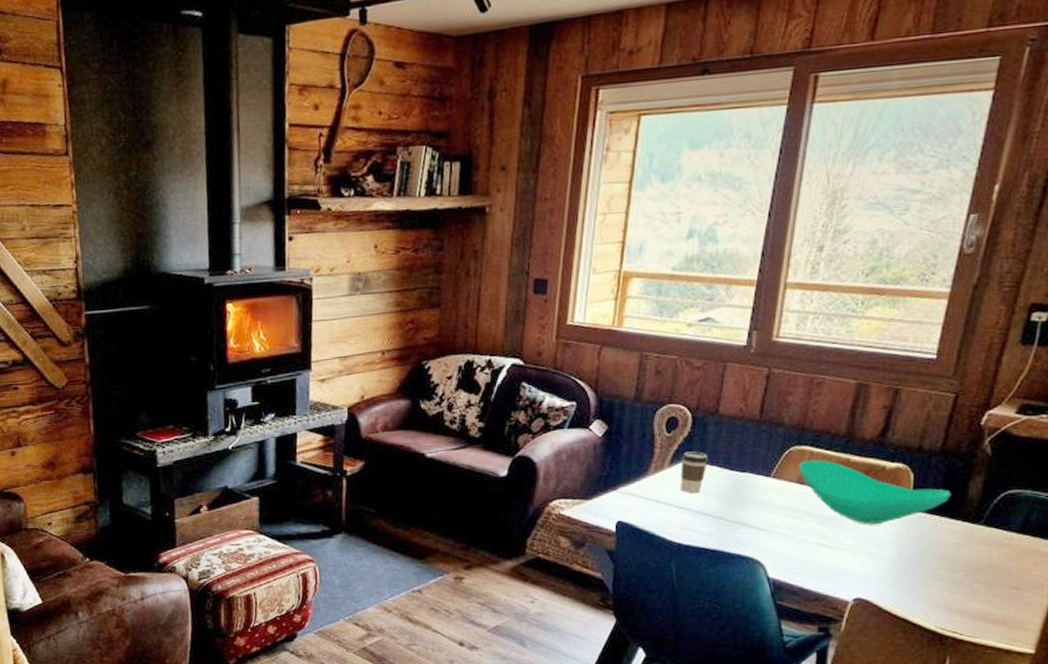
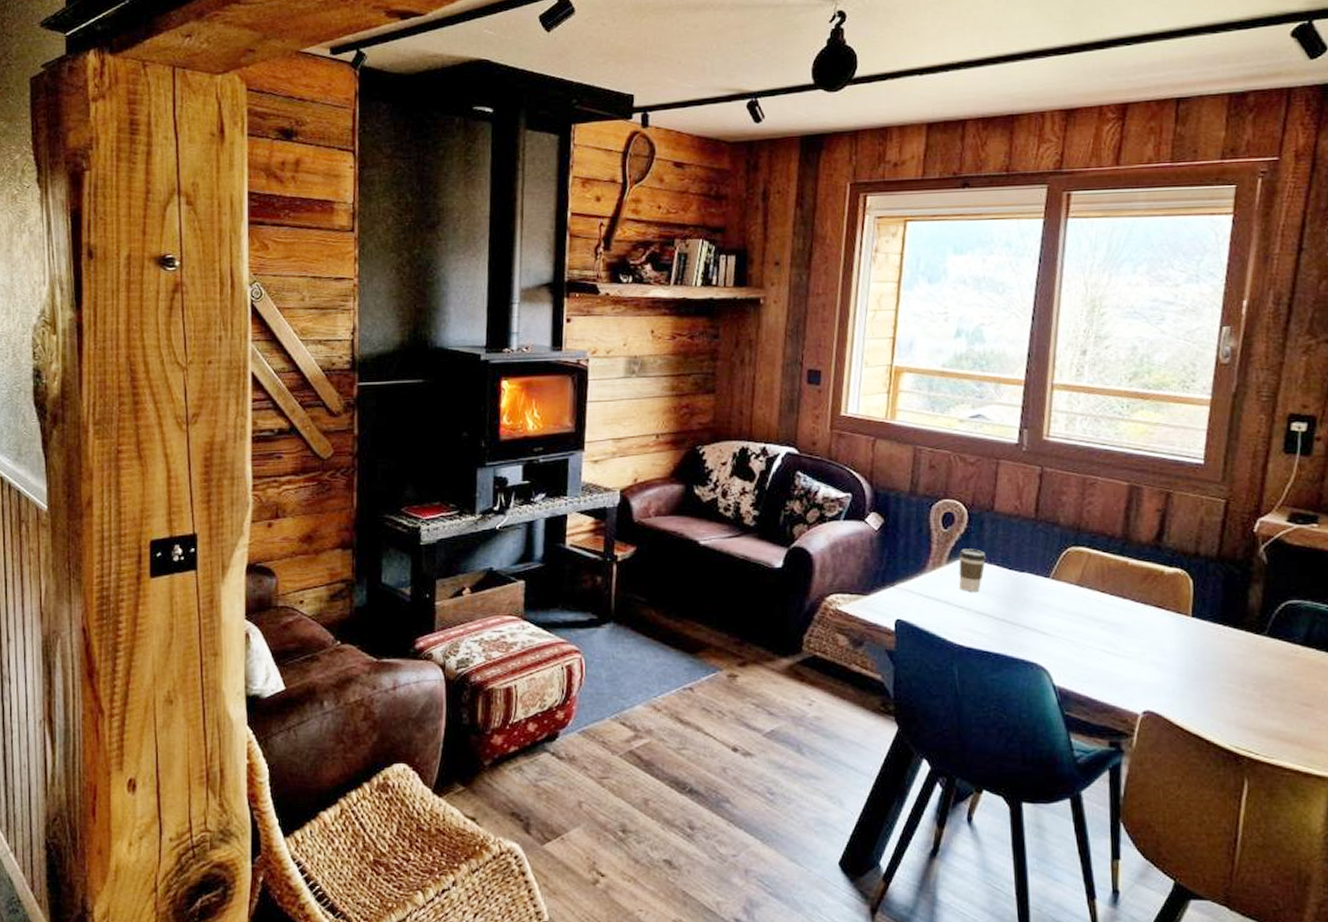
table top decor: present [799,459,951,524] -> none [1077,561,1232,631]

